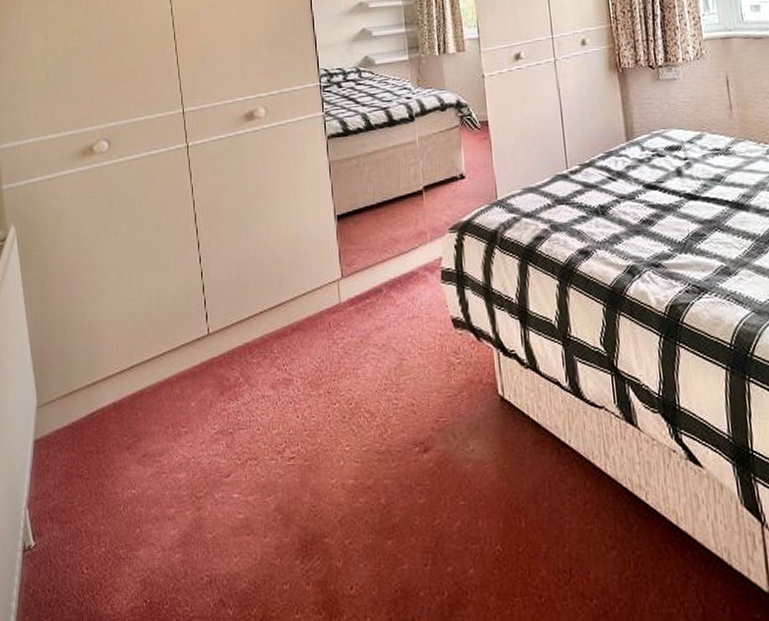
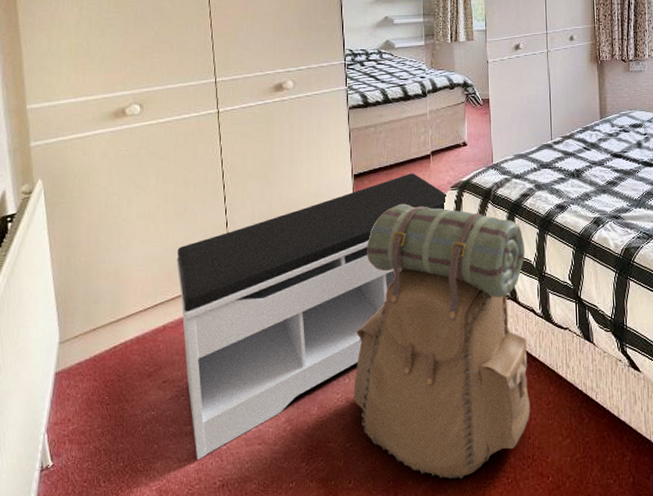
bench: none [151,212,455,549] -> present [176,173,455,460]
backpack: none [349,249,563,593] -> present [353,203,530,479]

